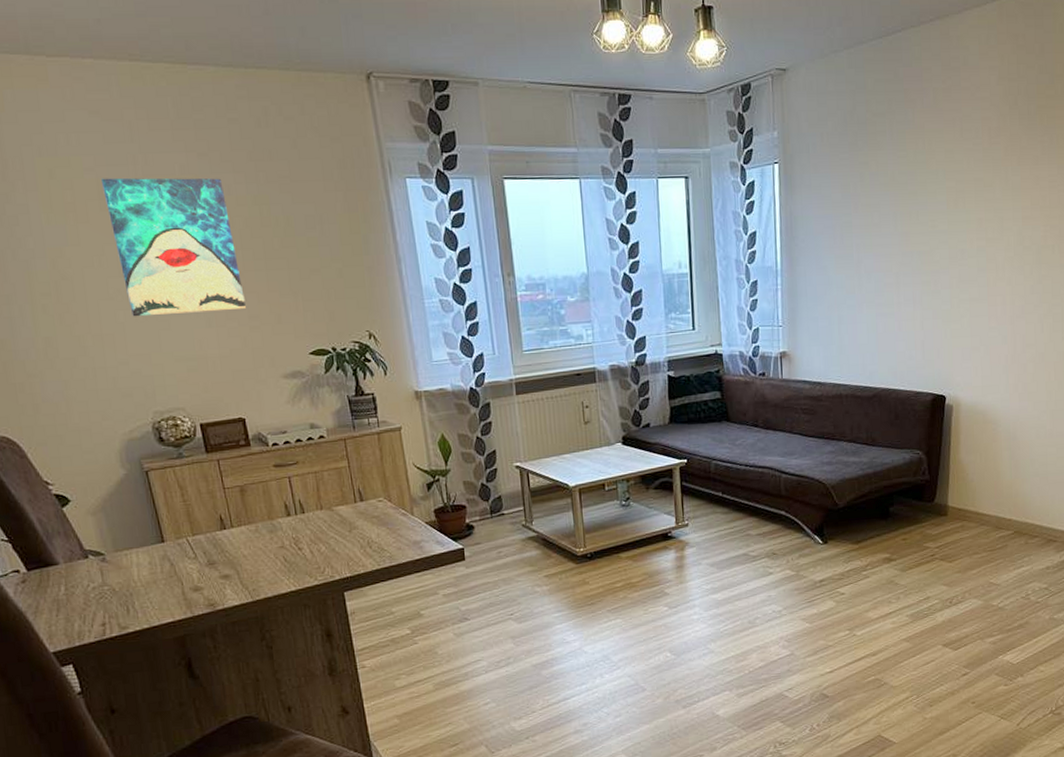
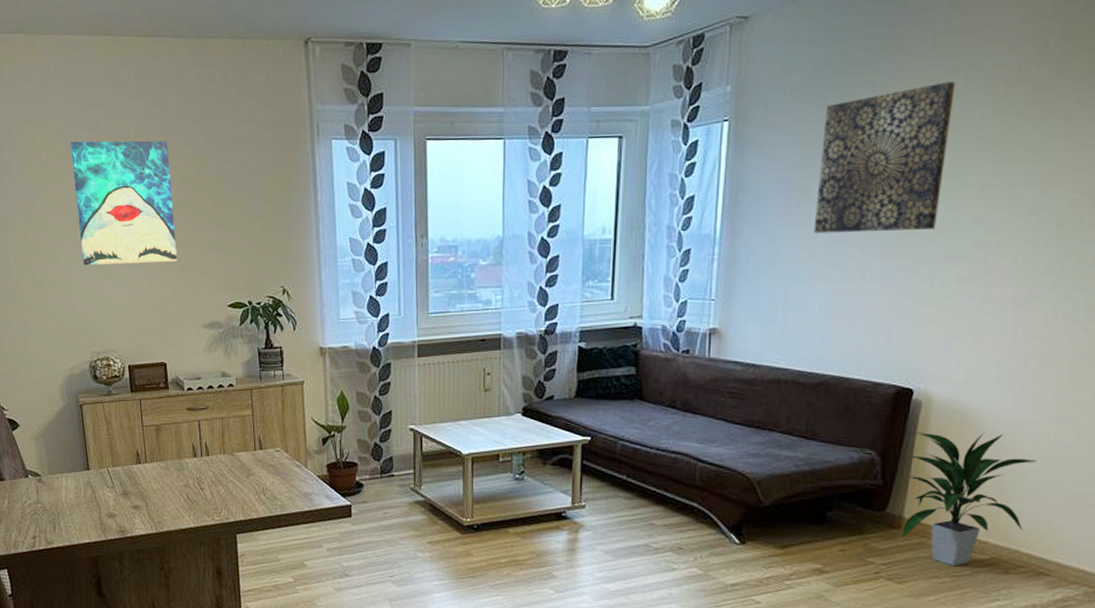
wall art: none [856,132,954,264] -> present [813,81,956,233]
indoor plant: none [947,428,1039,543] -> present [901,432,1037,567]

